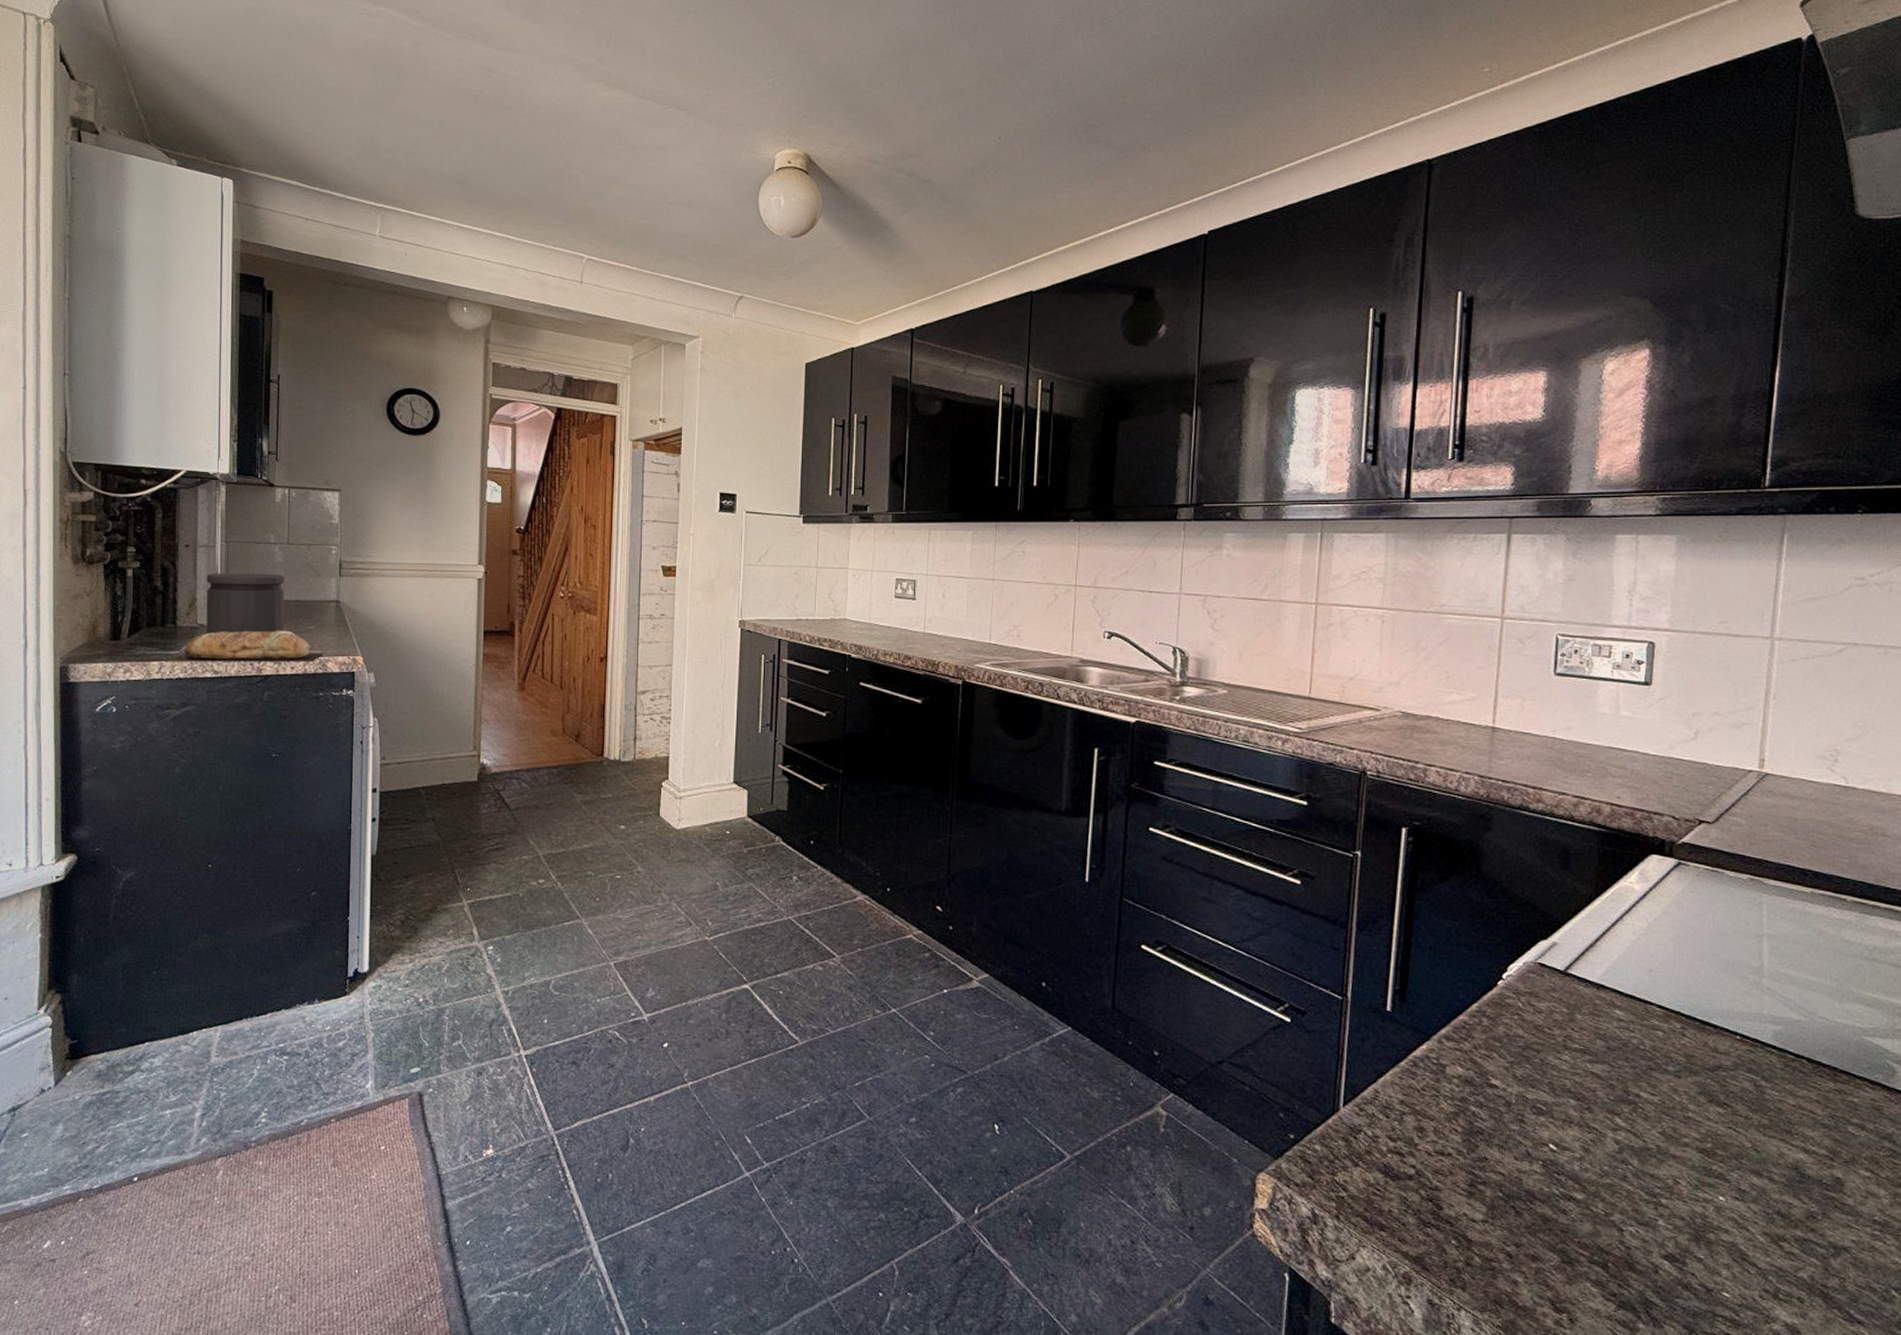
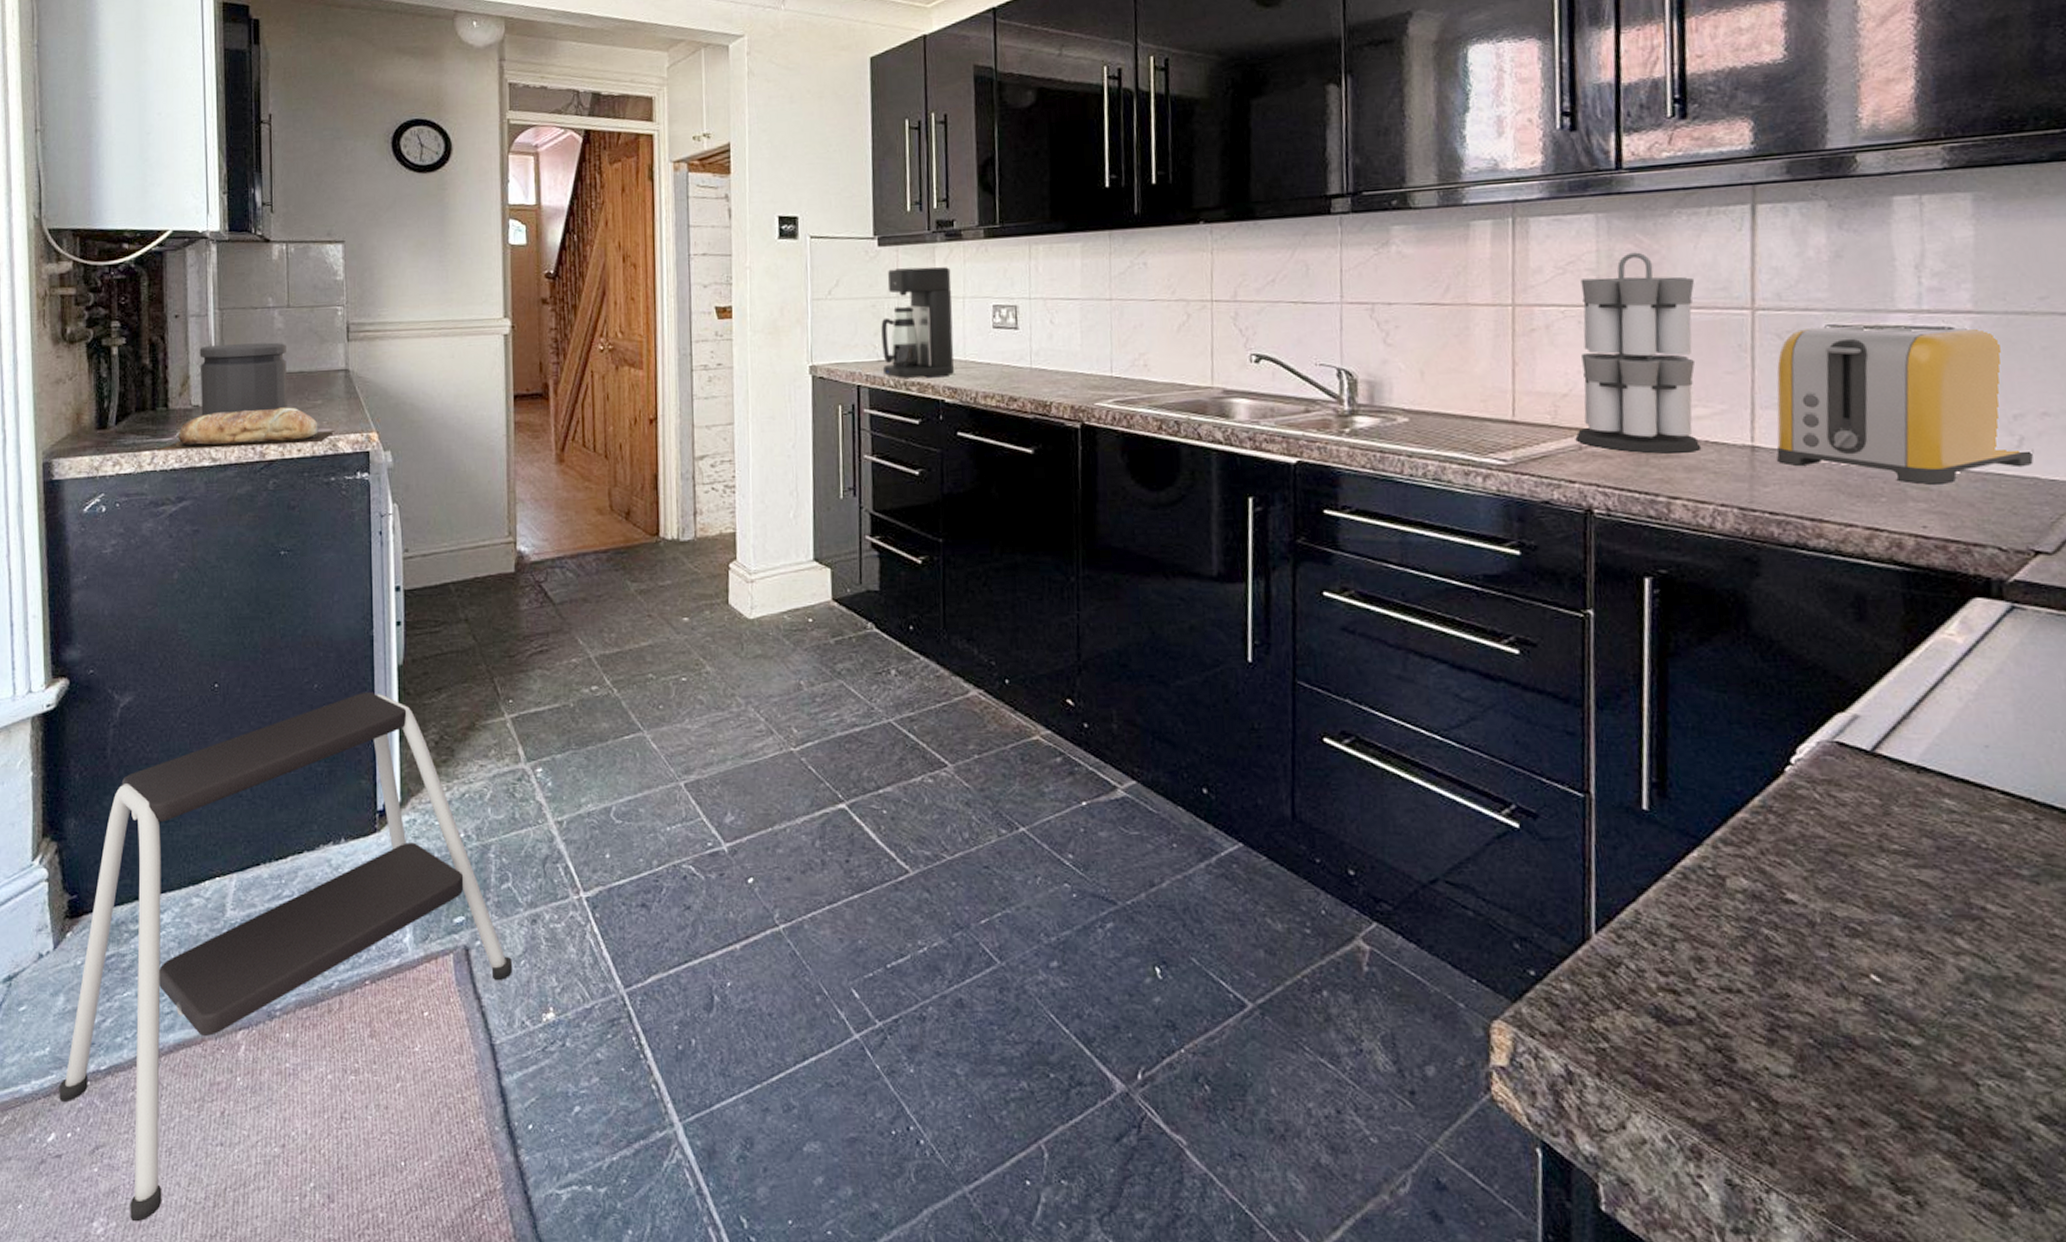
step stool: none [55,876,459,1317] -> present [59,691,512,1222]
coffee maker: none [801,543,862,636] -> present [881,266,954,380]
spice rack: none [1357,567,1460,730] -> present [1575,252,1700,454]
toaster: none [1511,634,1705,765] -> present [1776,323,2034,485]

